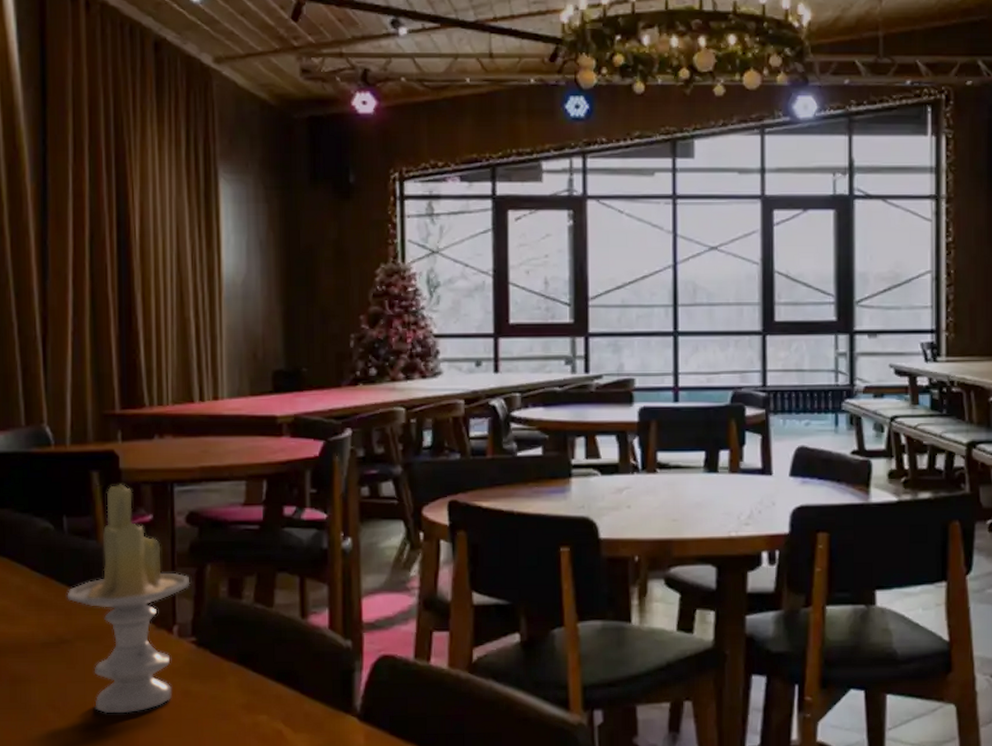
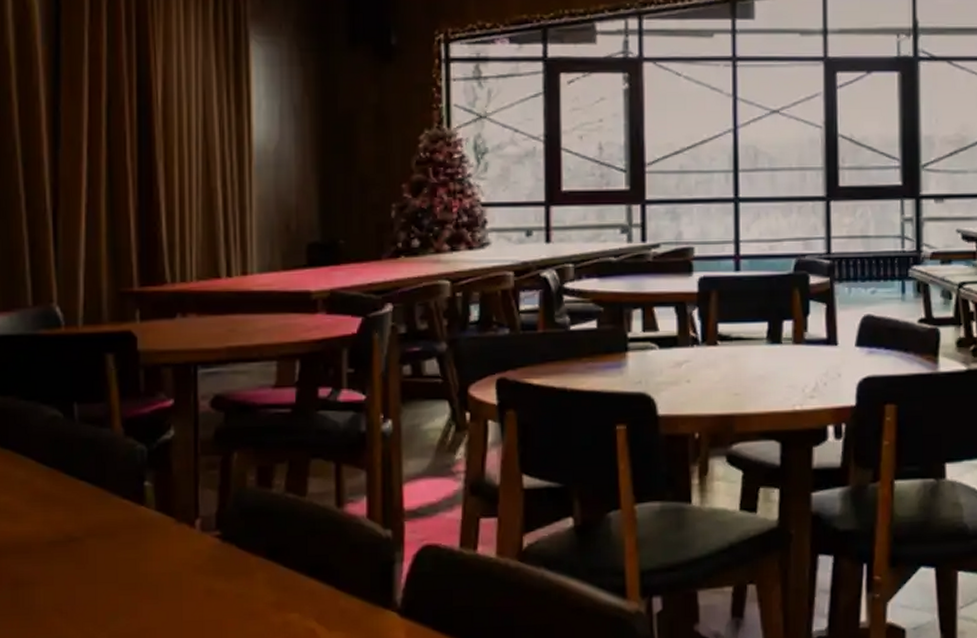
candle: present [67,484,190,714] -> none [77,367,215,618]

